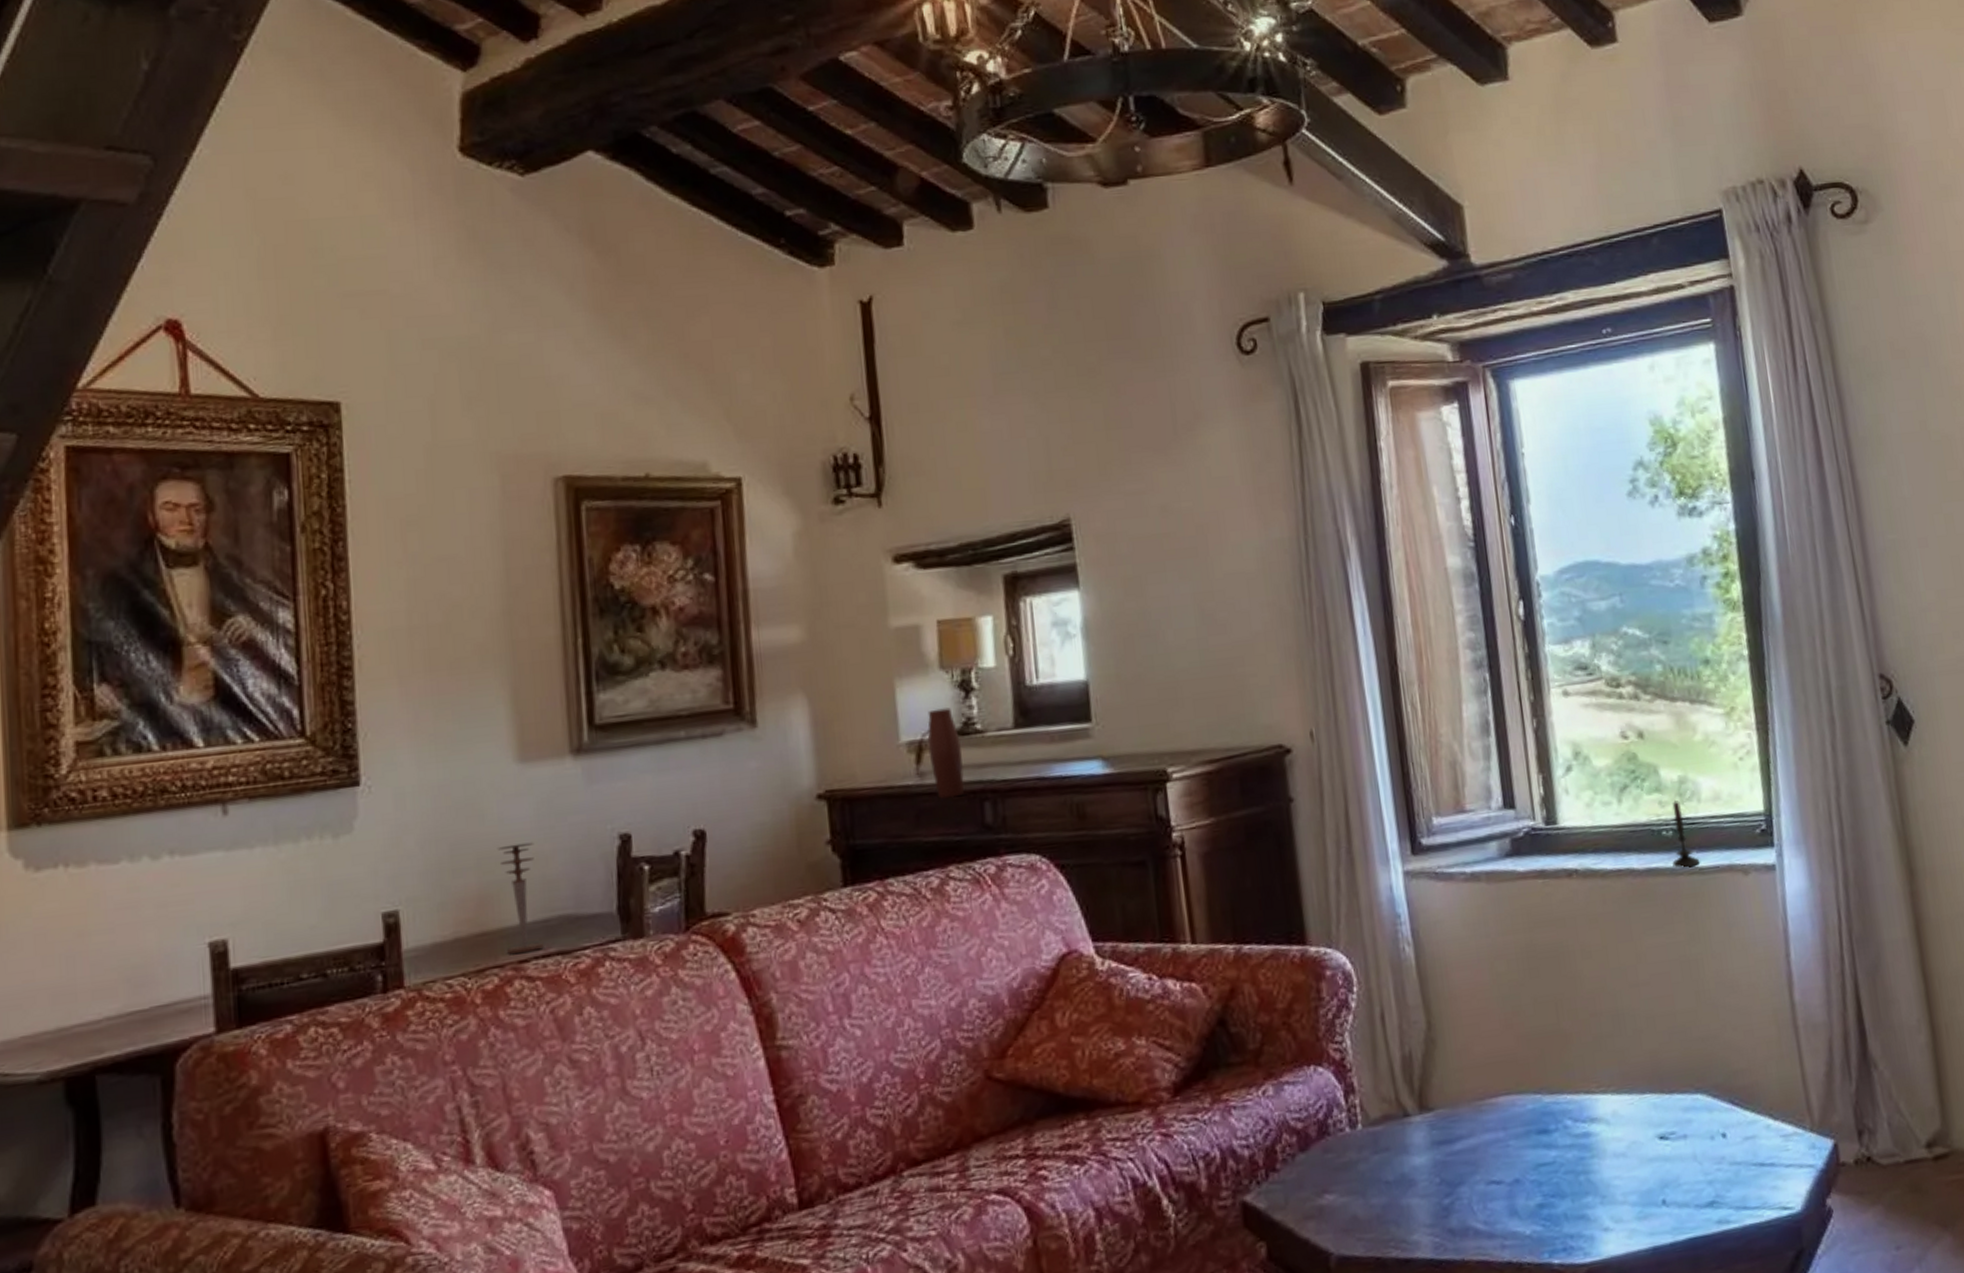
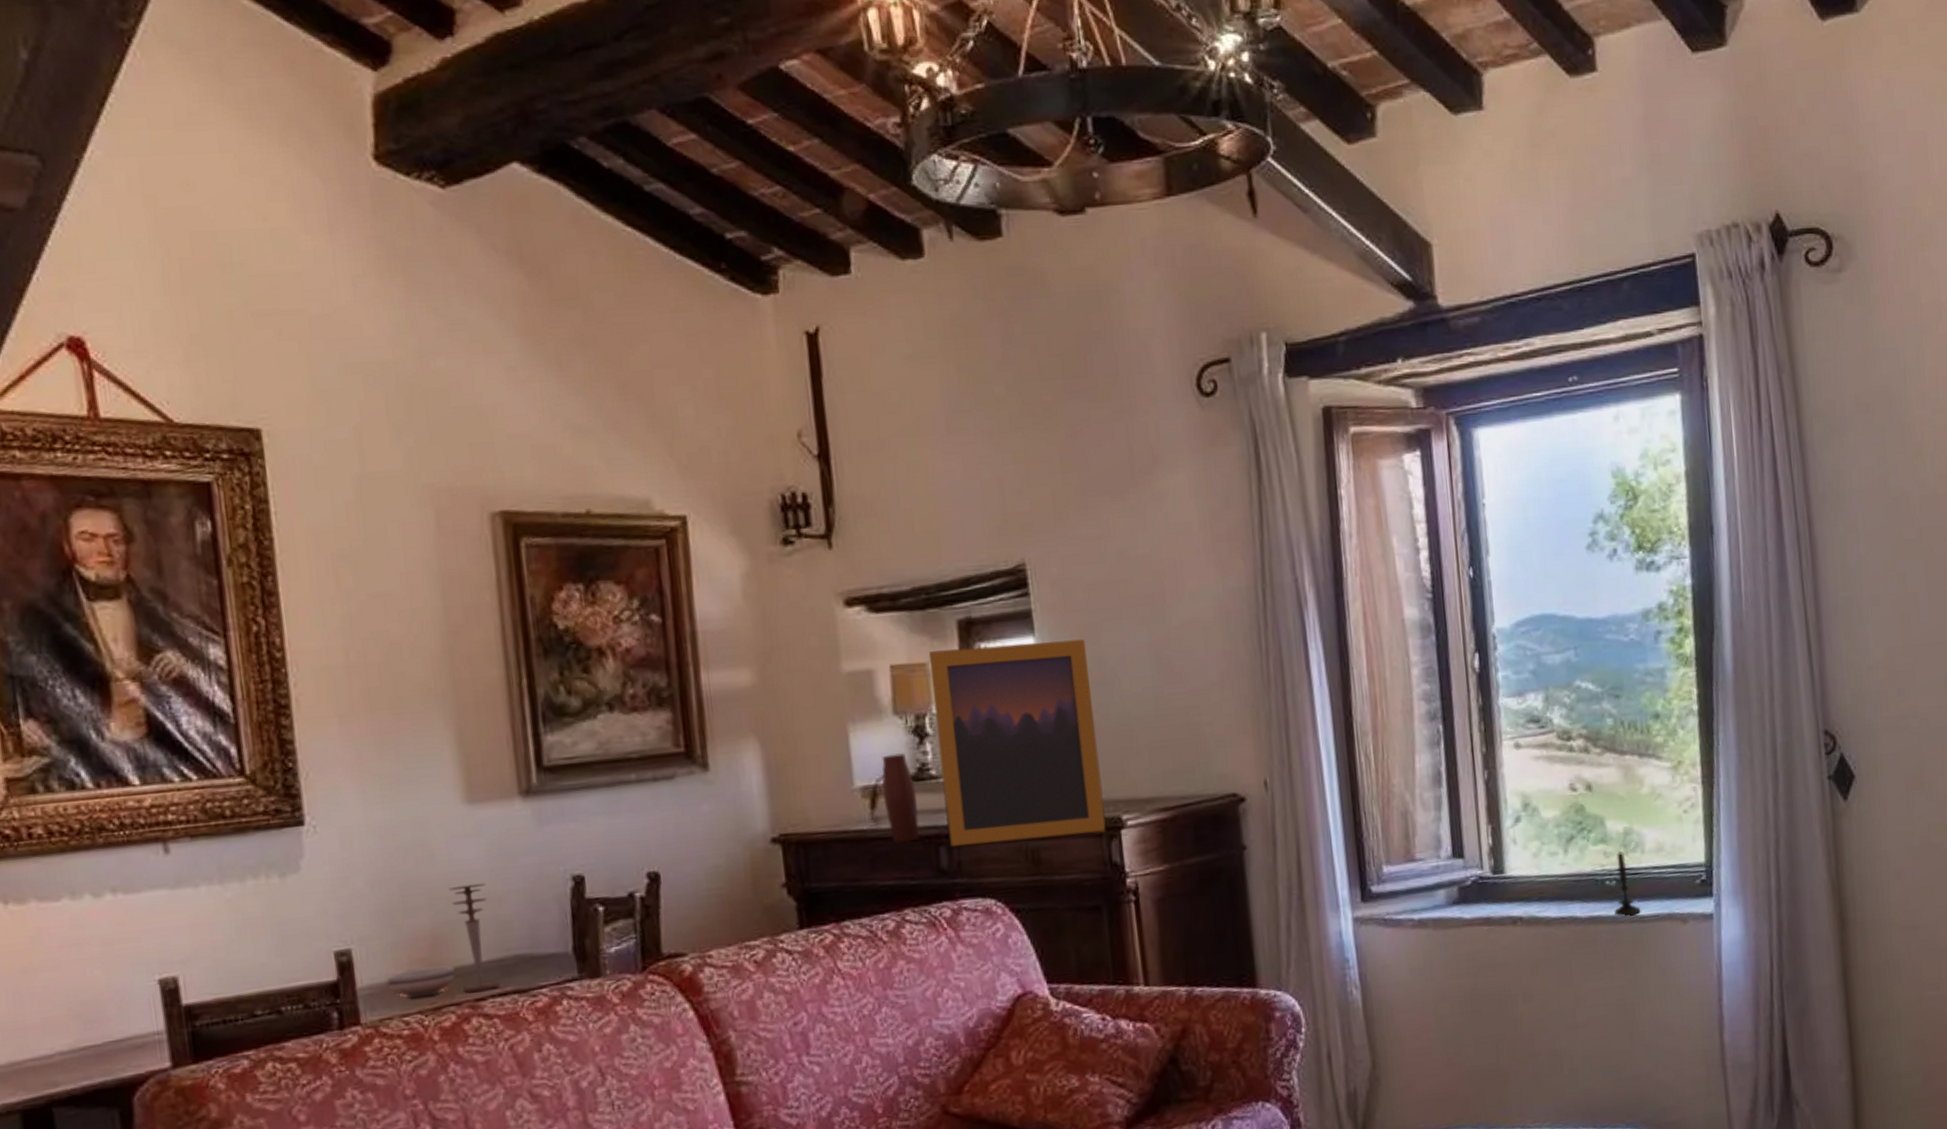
bowl: none [432,926,500,960] -> present [386,965,455,998]
picture frame: none [974,592,1152,803] -> present [928,639,1107,848]

